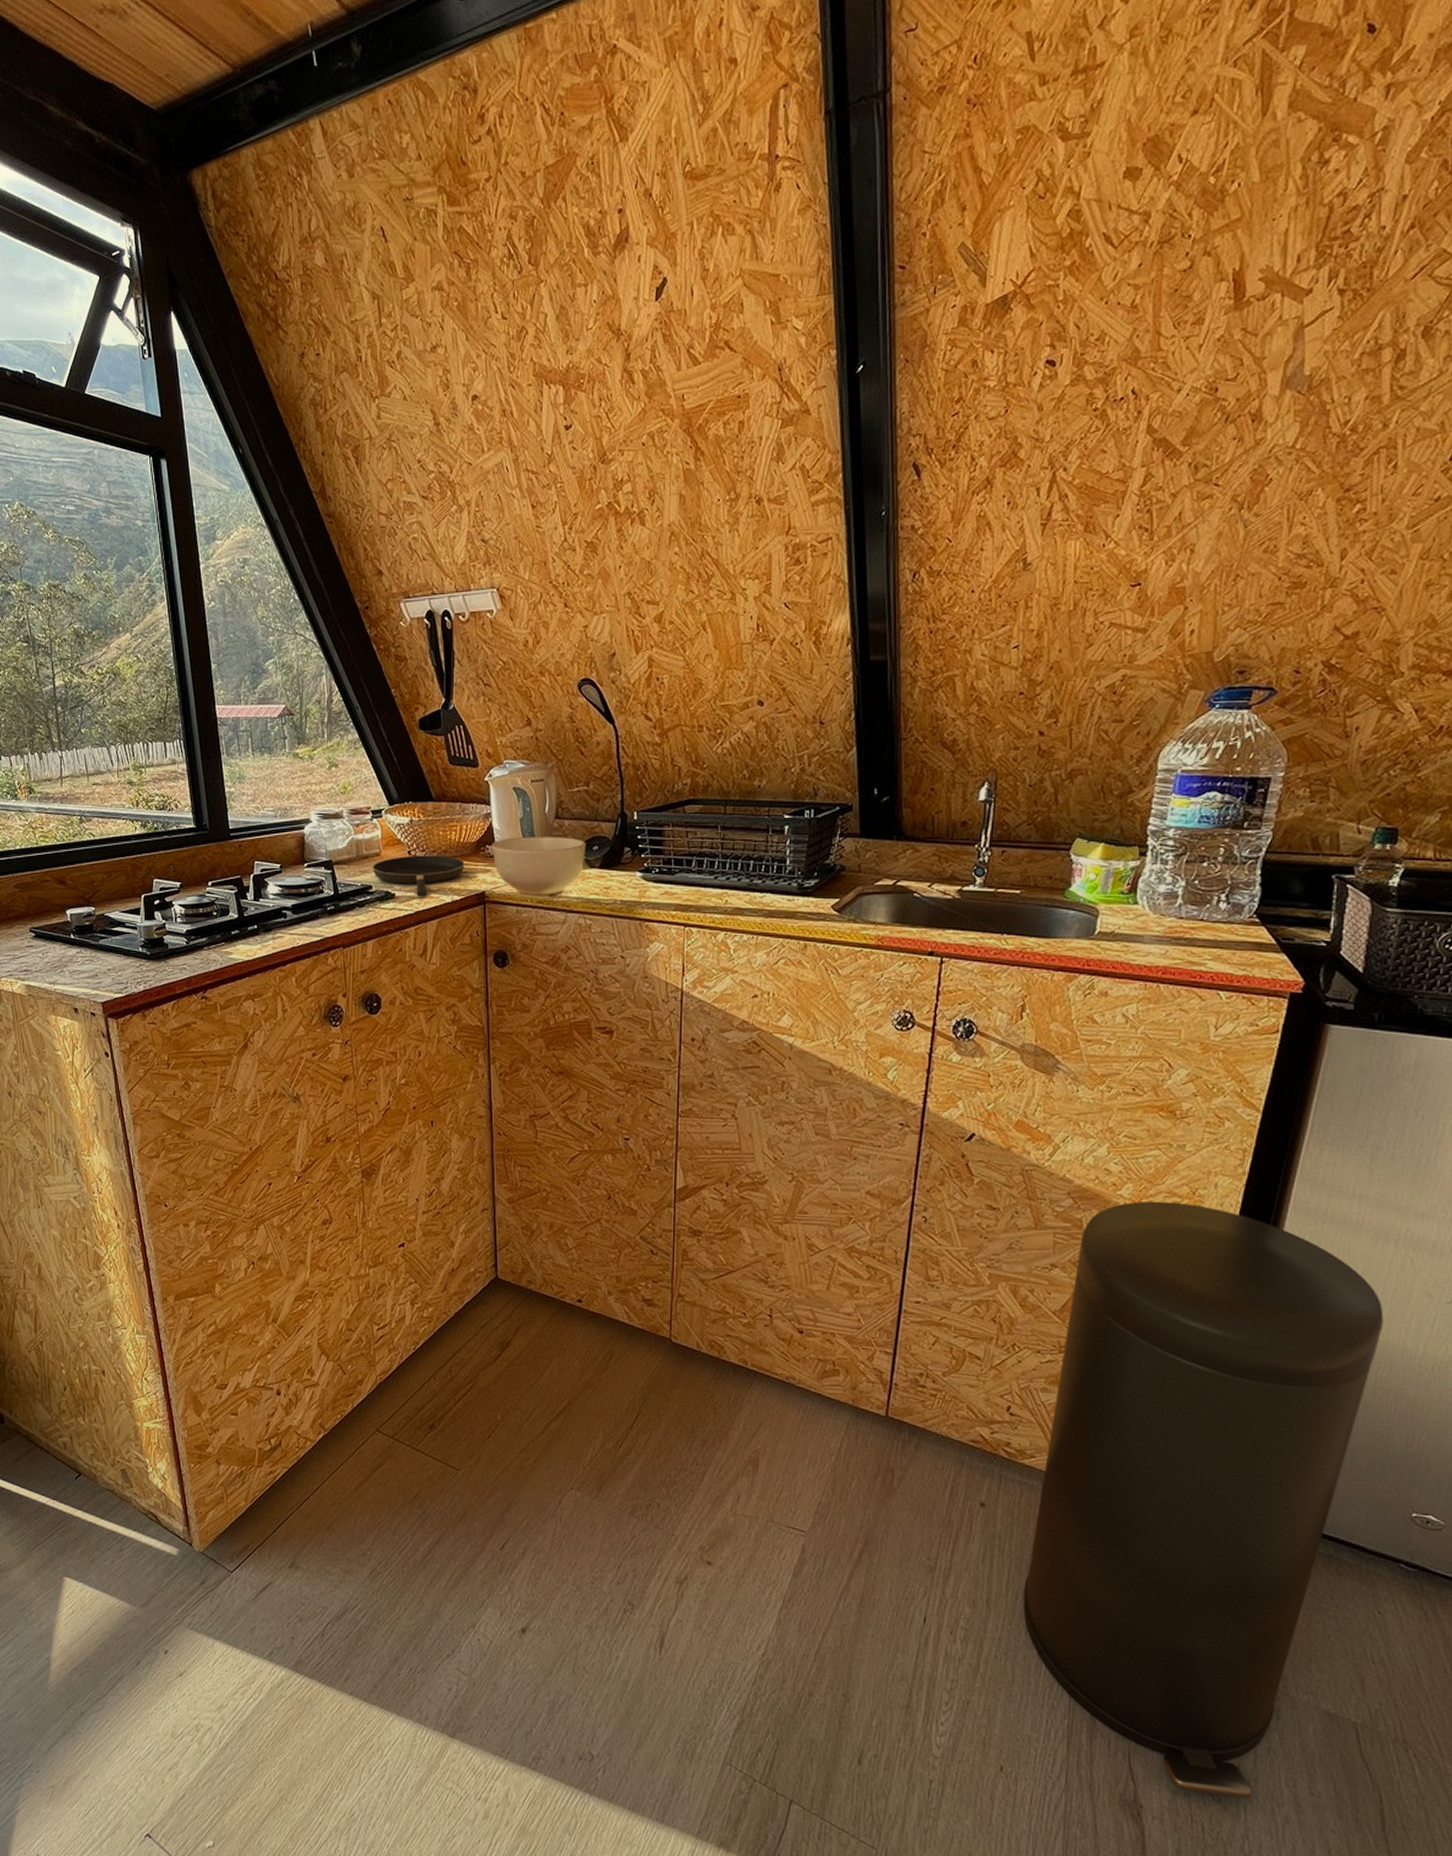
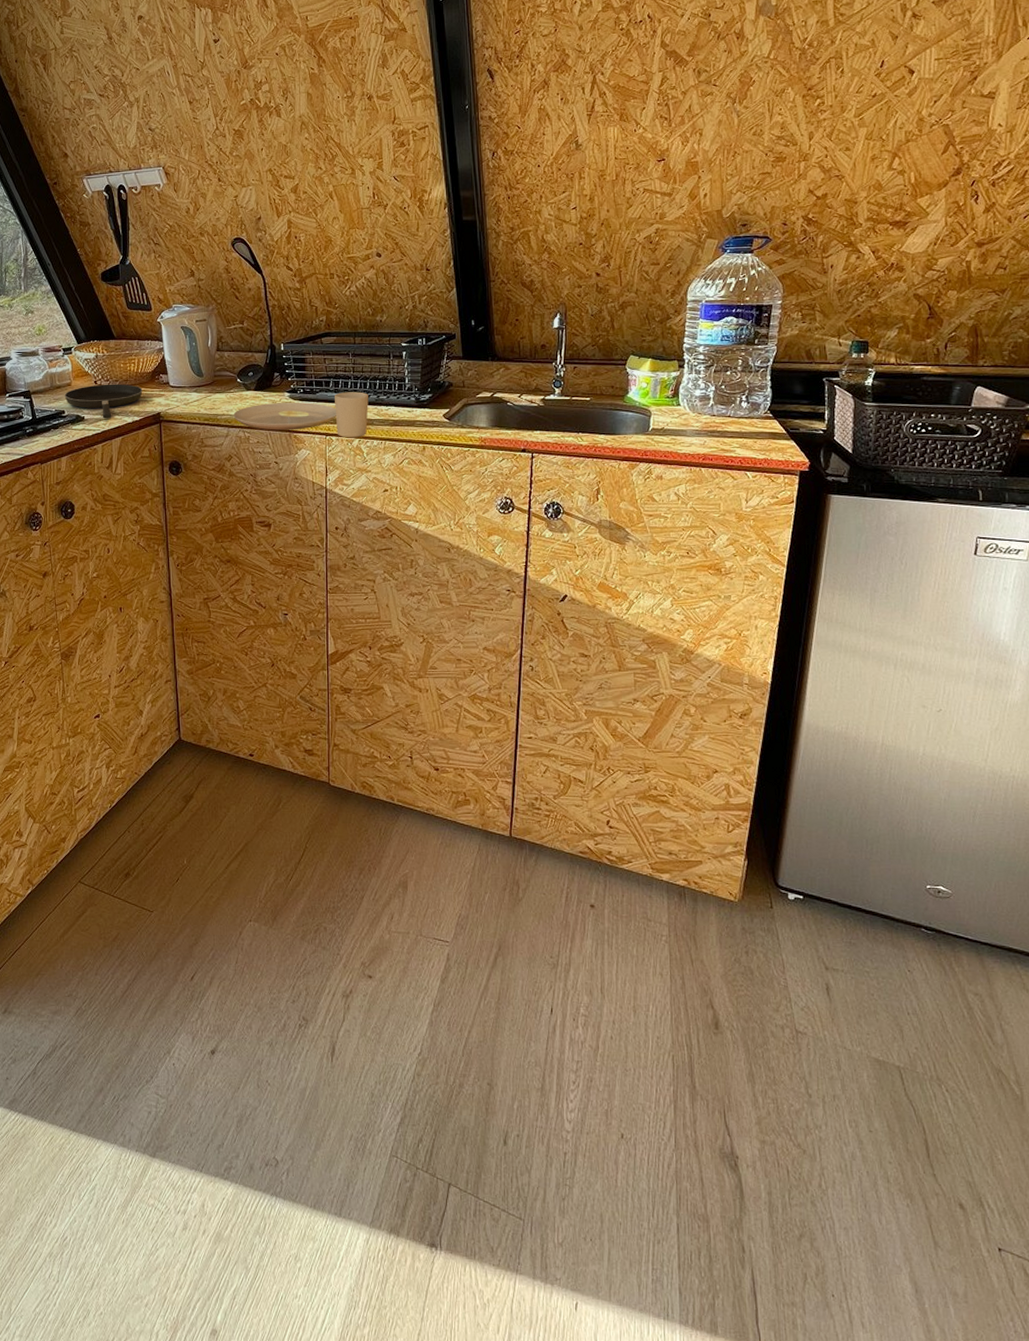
bowl: present [492,836,587,897] -> none [165,365,244,415]
plate: none [572,884,699,918] -> present [233,402,336,431]
mug: none [697,874,739,931] -> present [335,392,369,438]
pedal bin: present [1023,1201,1384,1799] -> none [630,642,892,1141]

